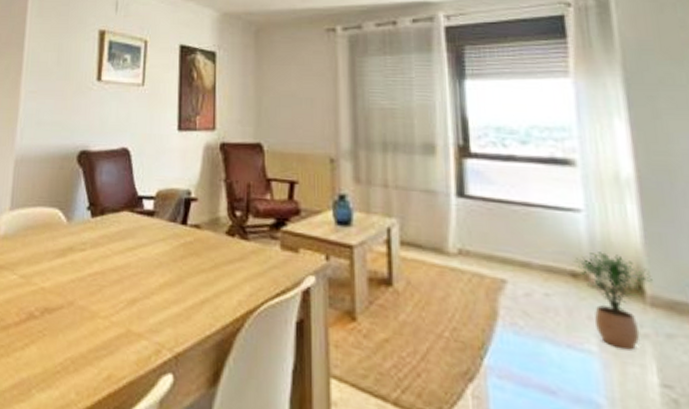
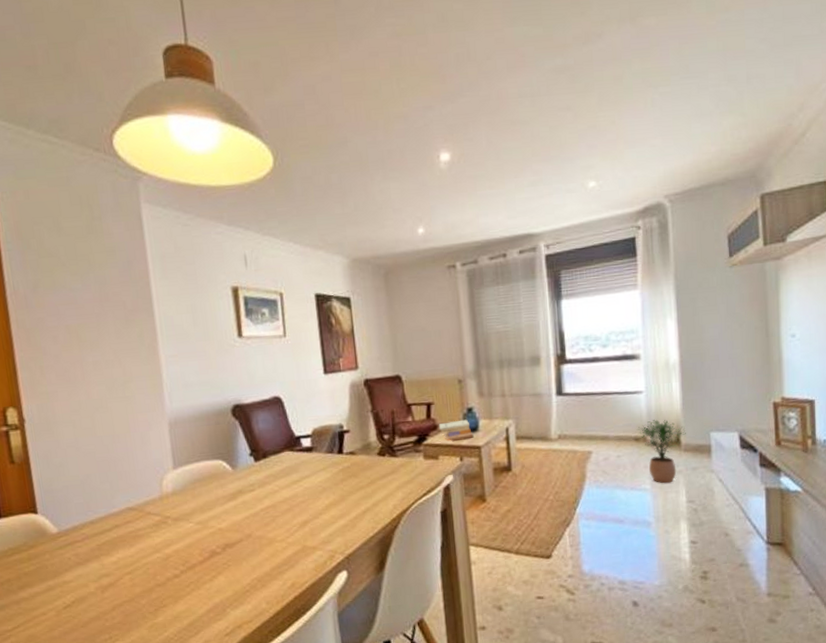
books: none [301,207,345,235] -> present [438,419,474,442]

